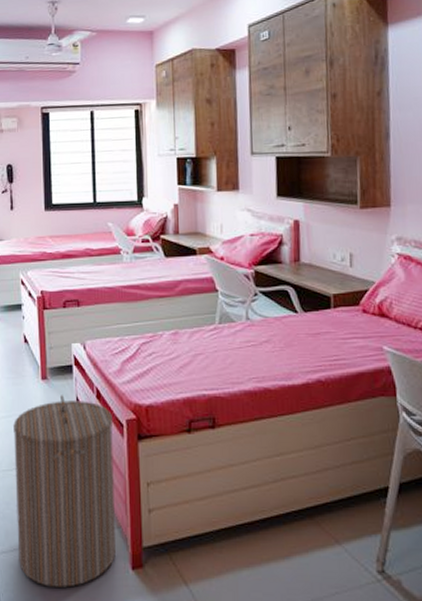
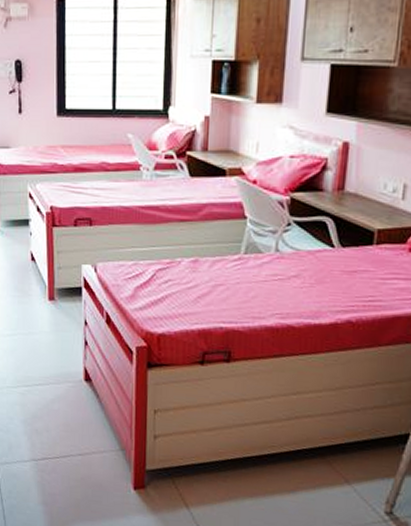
laundry hamper: present [13,395,116,588] -> none [18,317,122,500]

